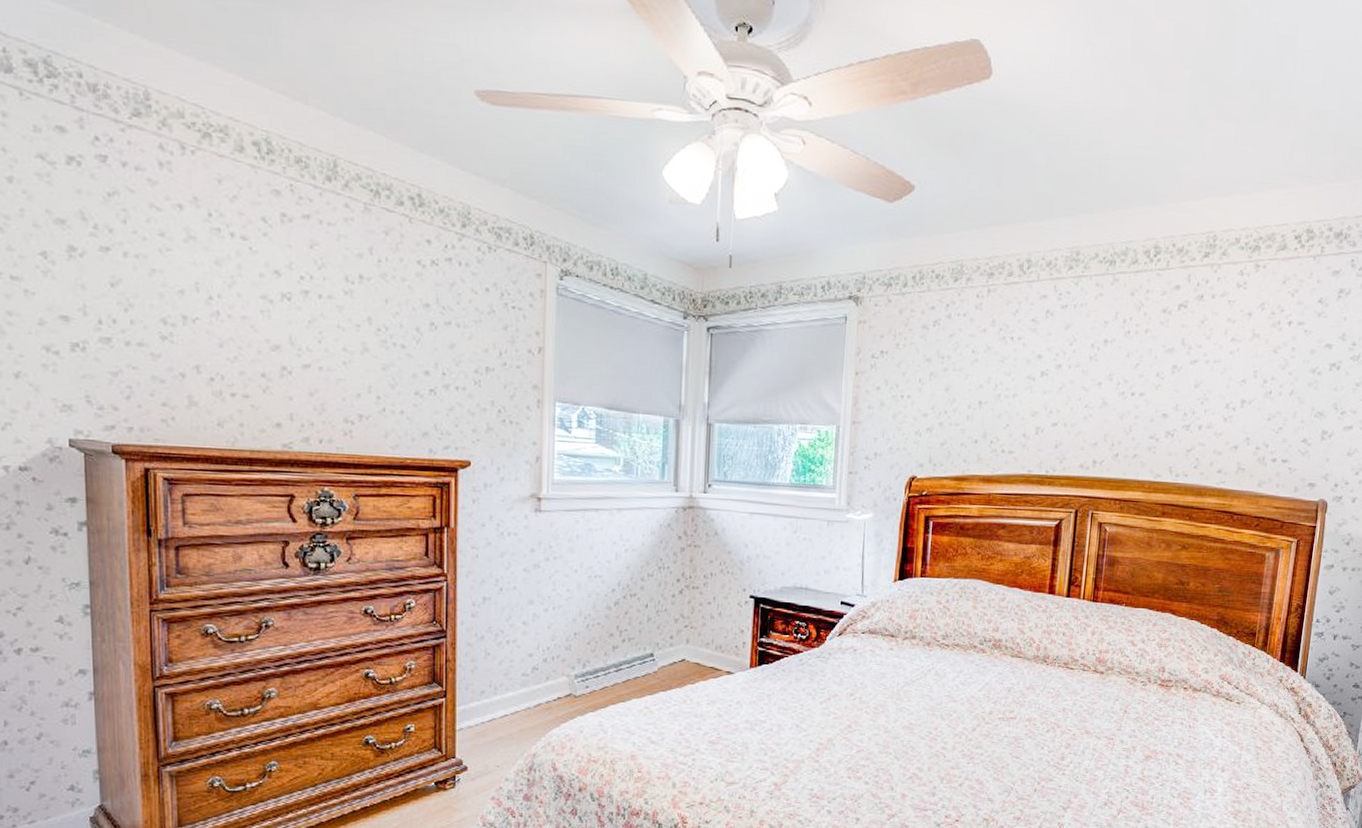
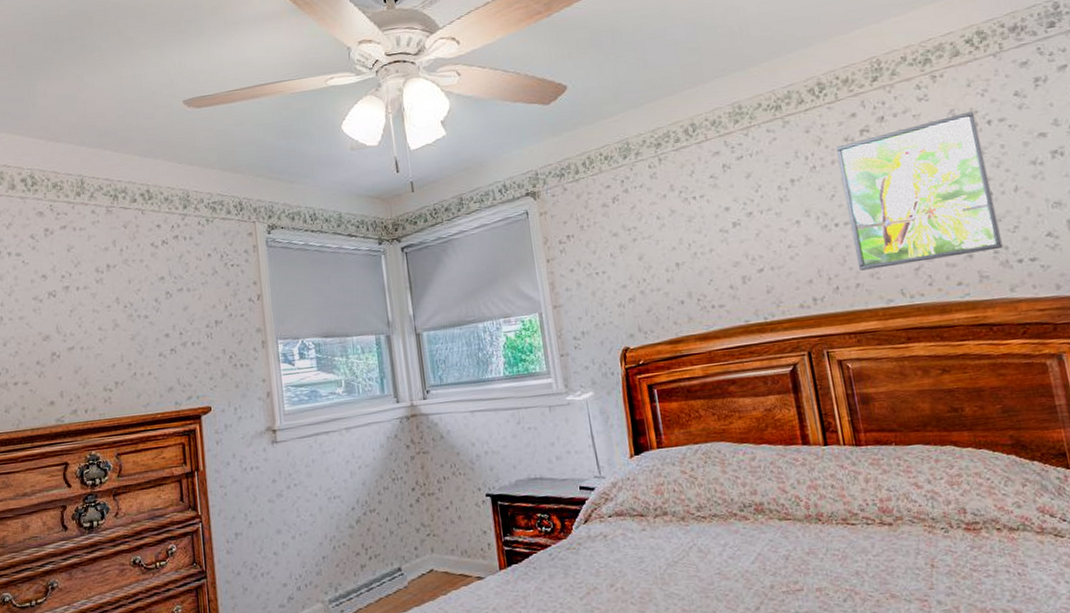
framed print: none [1140,308,1281,446] -> present [835,111,1003,271]

